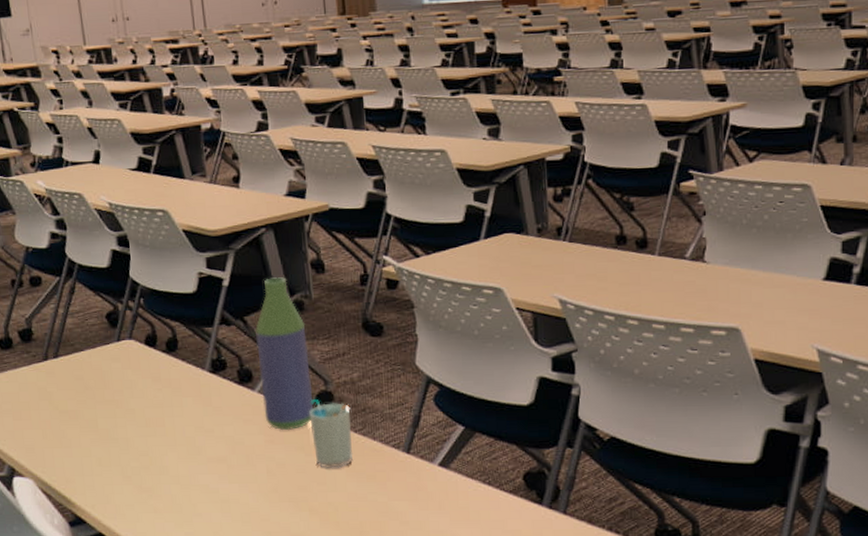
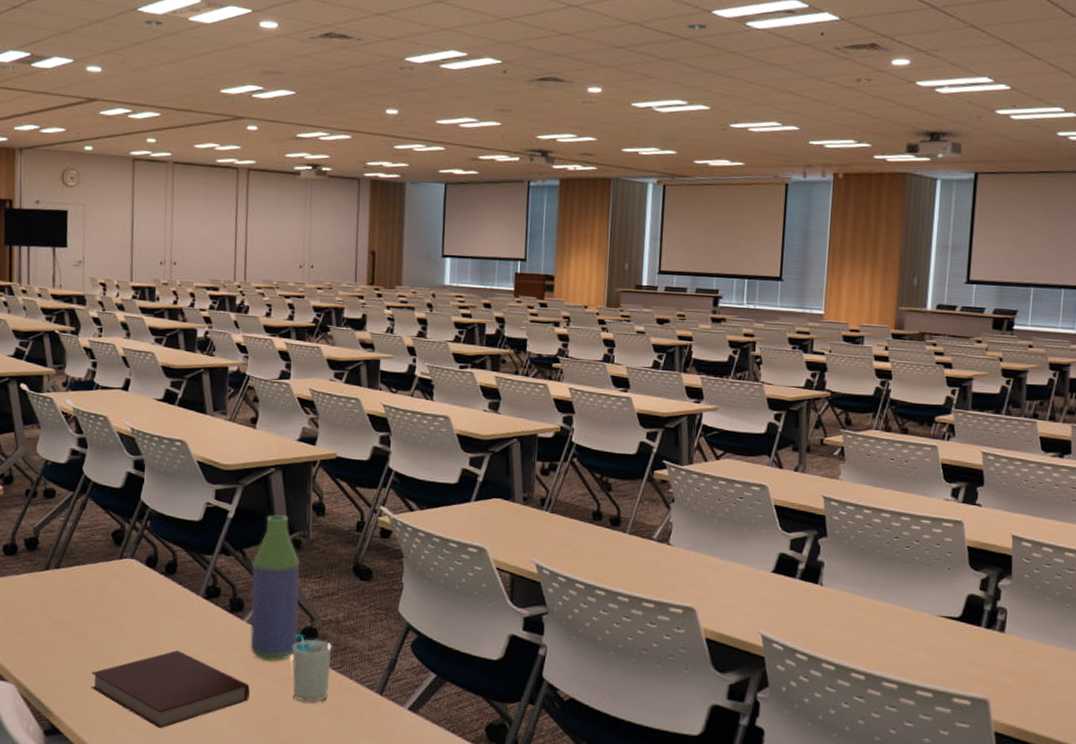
notebook: none [107,428,271,509] -> present [91,650,250,729]

